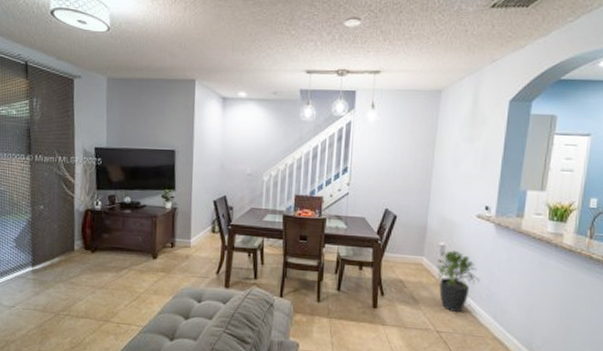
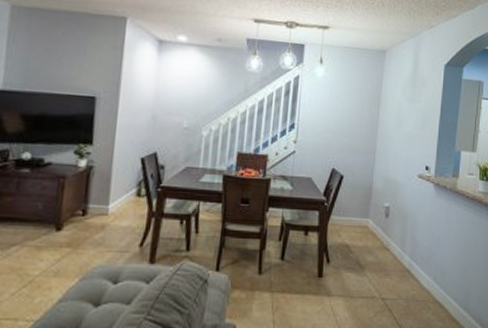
potted plant: present [436,250,481,312] -> none [381,211,422,276]

